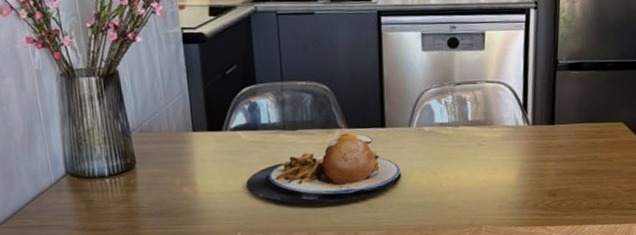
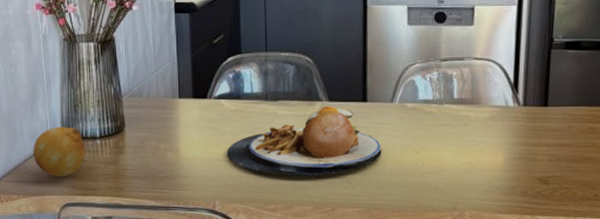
fruit: none [34,166,94,220] -> present [33,126,85,177]

